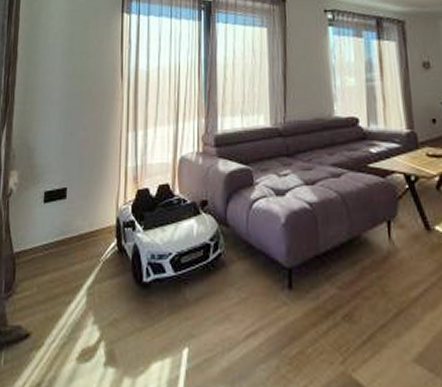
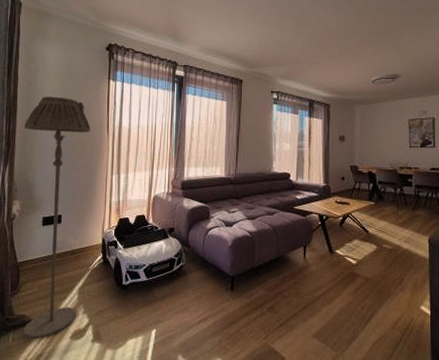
floor lamp: none [18,38,102,362] -> present [23,96,91,340]

